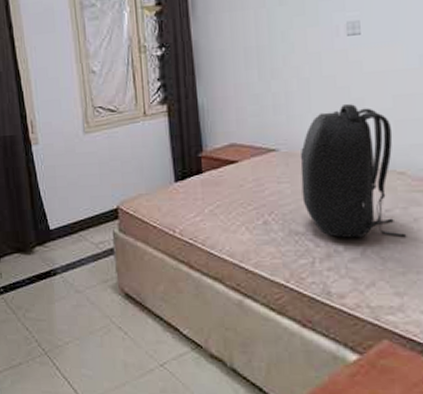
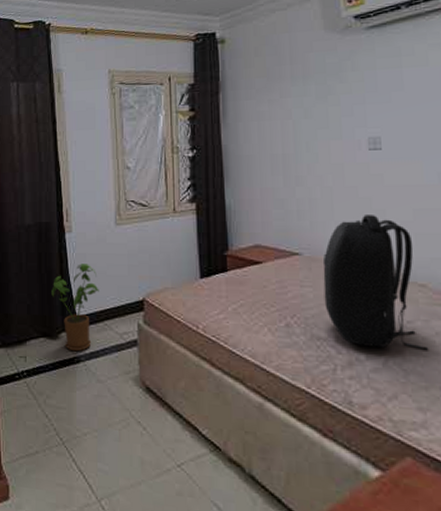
house plant: none [22,175,71,265] -> present [51,264,99,352]

